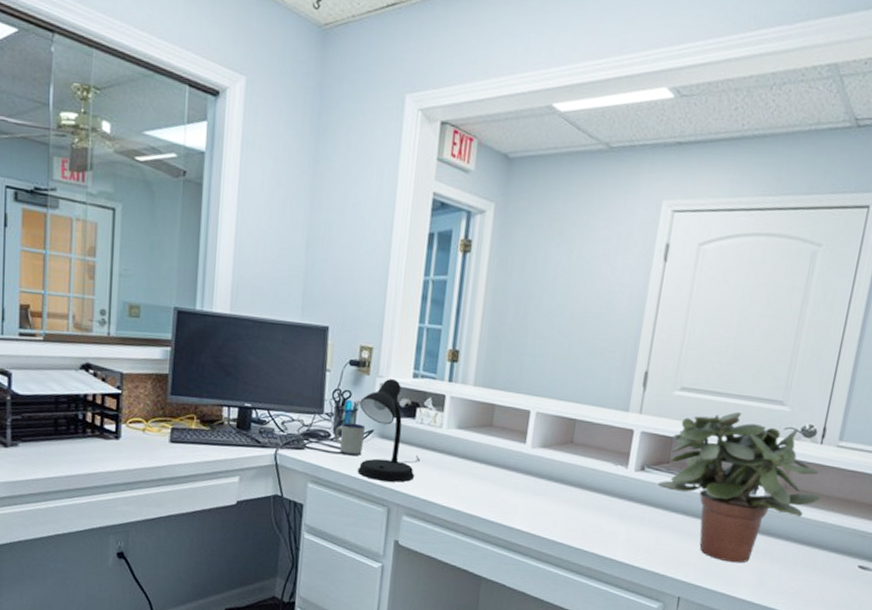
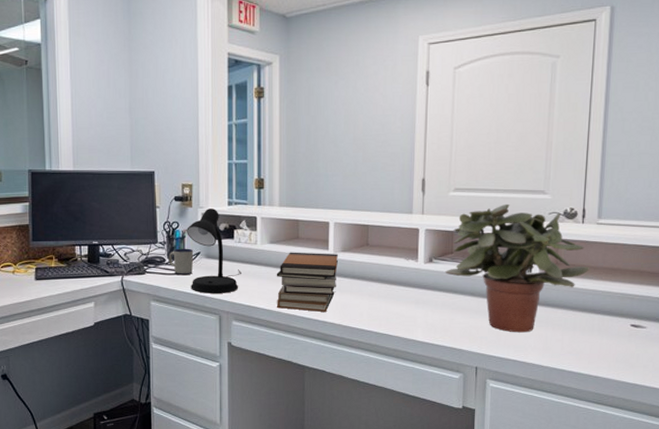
book stack: none [457,441,536,516] -> present [276,252,338,312]

